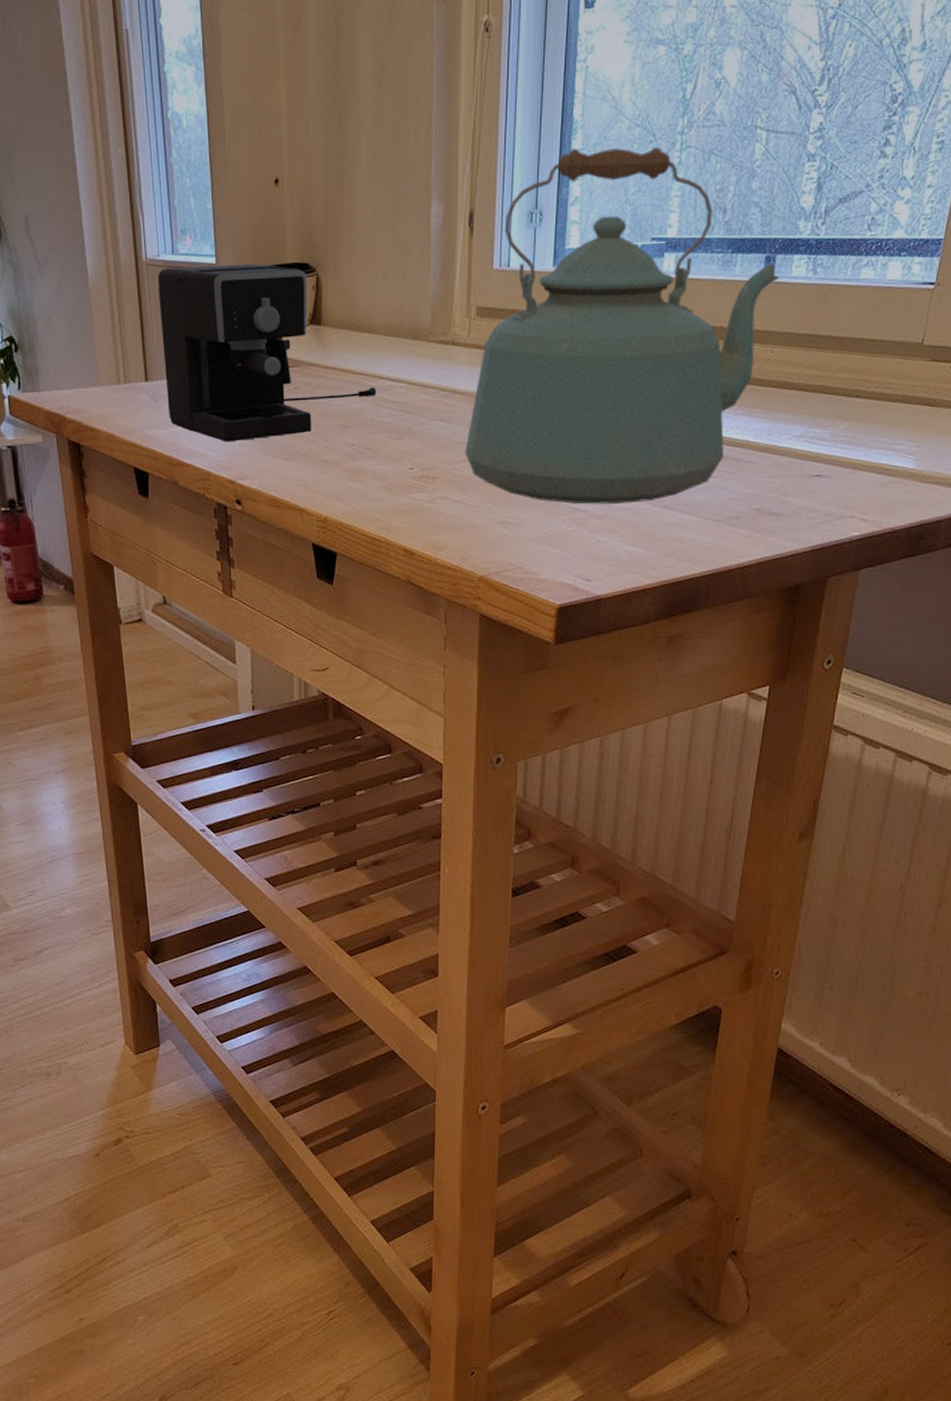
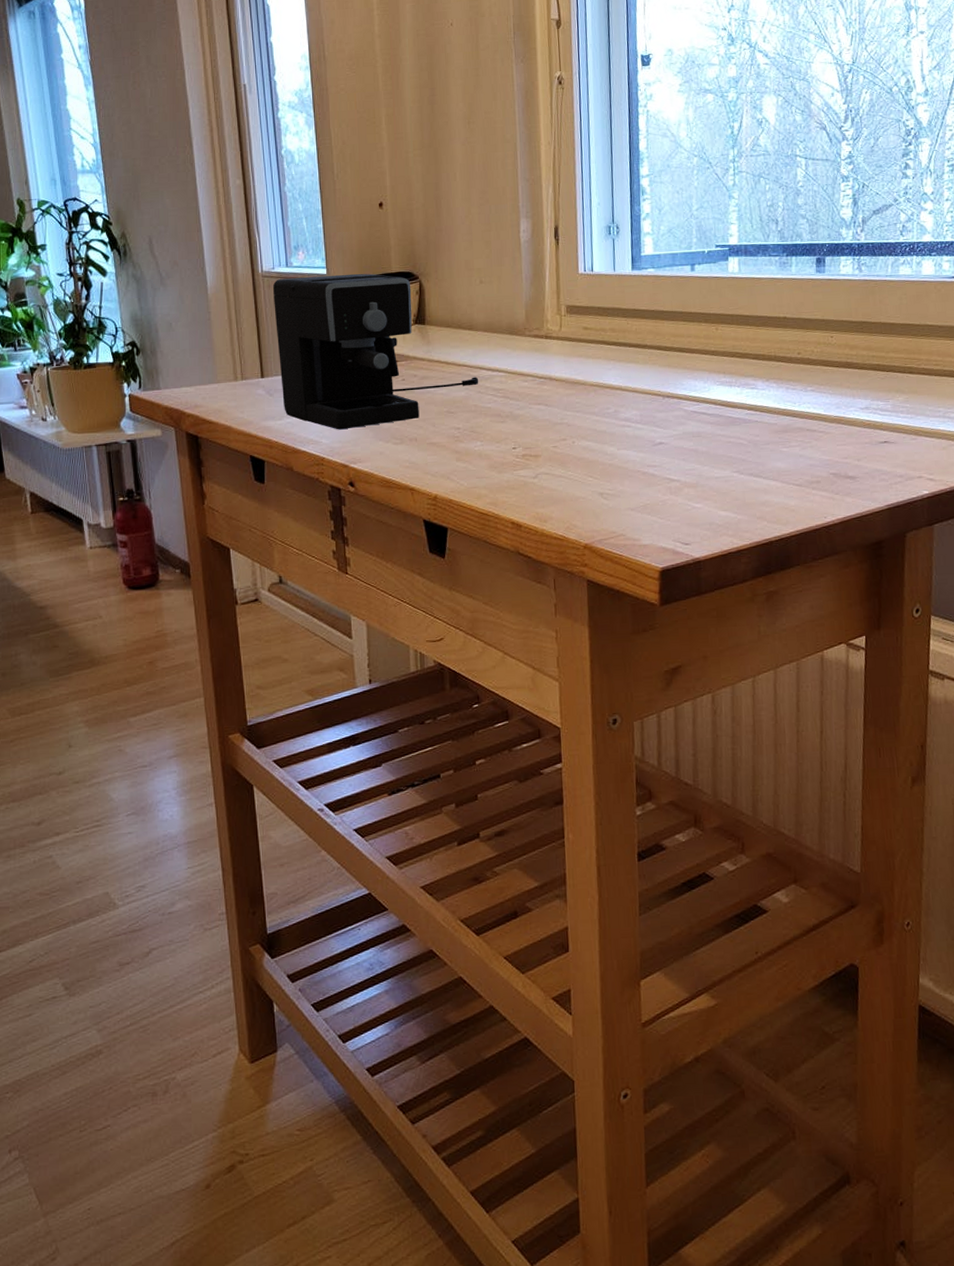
kettle: present [465,147,780,504] -> none [563,172,831,475]

